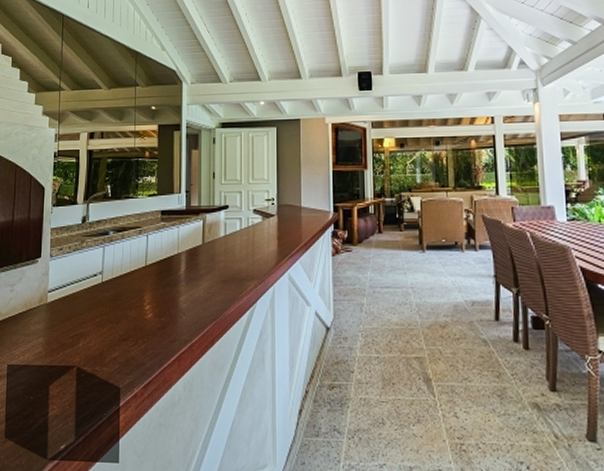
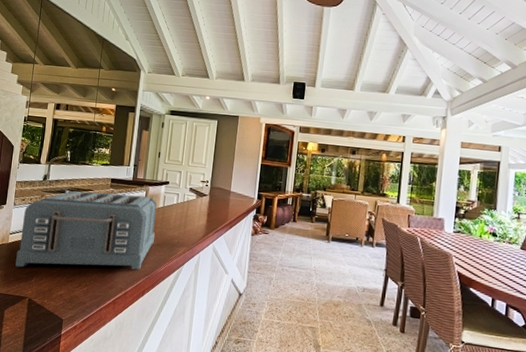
toaster: none [58,226,218,331] -> present [15,190,157,270]

